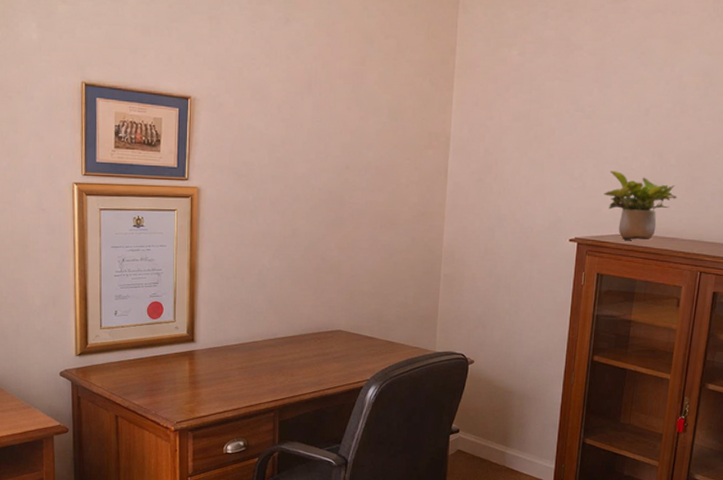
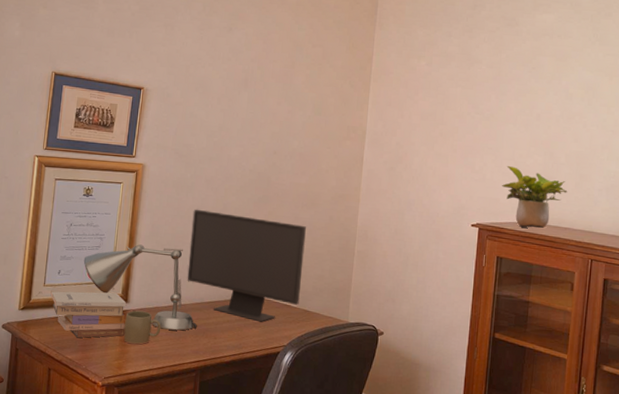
books: none [109,332,195,383] -> present [50,291,127,338]
desk lamp: none [141,278,272,370] -> present [83,244,197,331]
mug: none [192,350,233,386] -> present [123,310,162,345]
computer monitor: none [259,236,386,356] -> present [188,209,306,322]

